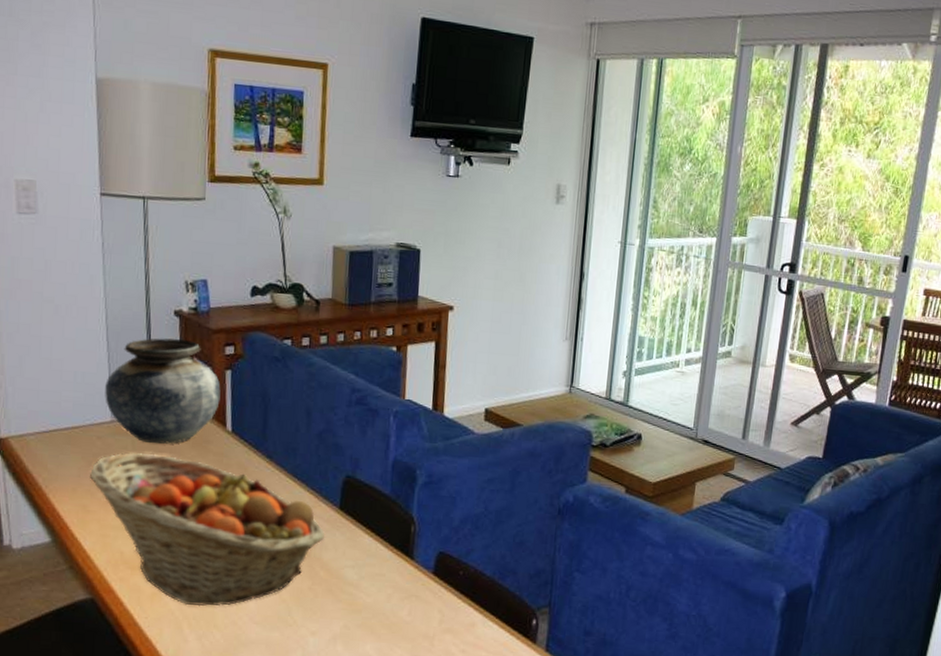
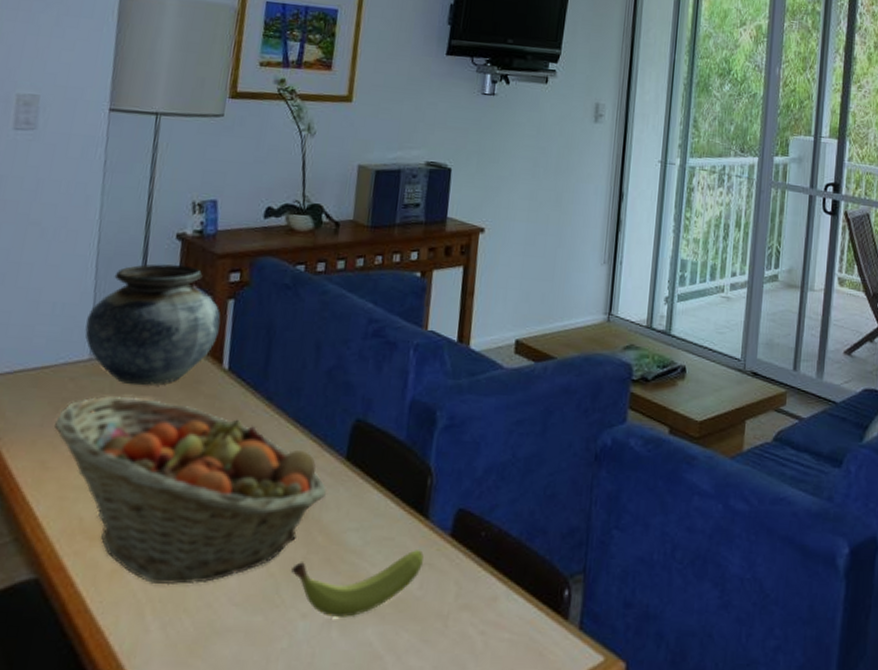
fruit: none [300,584,411,636] -> present [291,550,424,618]

